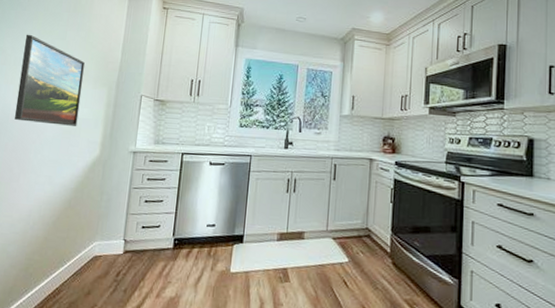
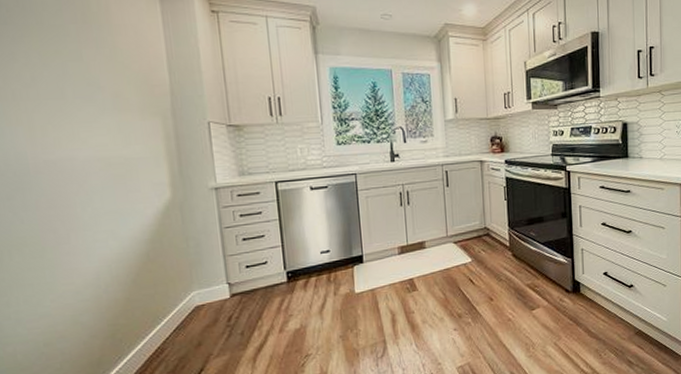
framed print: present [14,34,85,126] -> none [18,57,132,171]

